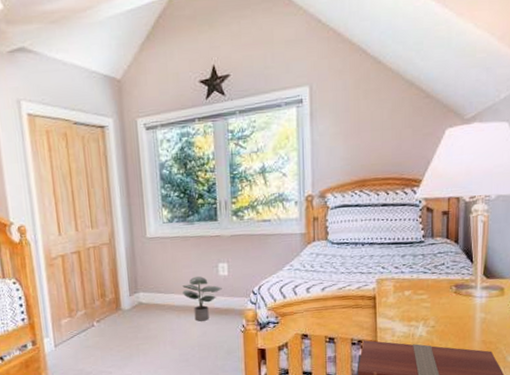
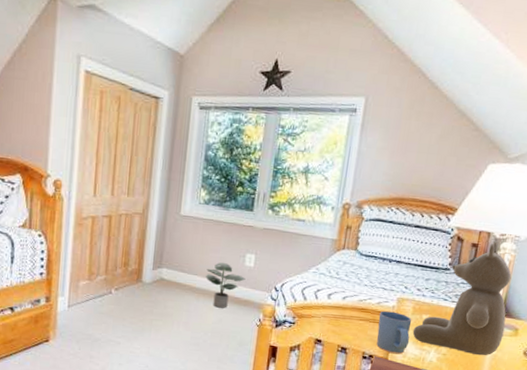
mug: none [361,293,395,336] -> present [376,310,412,355]
teddy bear: none [397,205,490,322] -> present [412,241,512,356]

